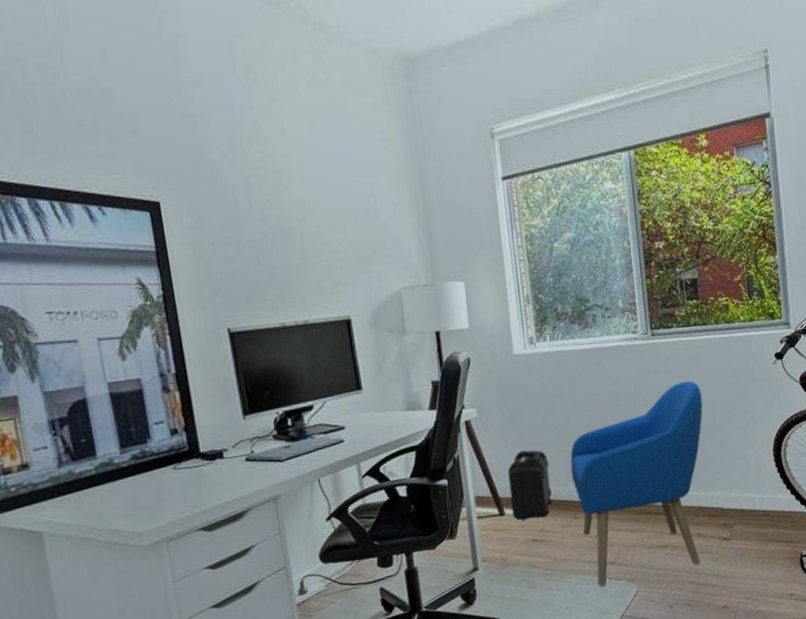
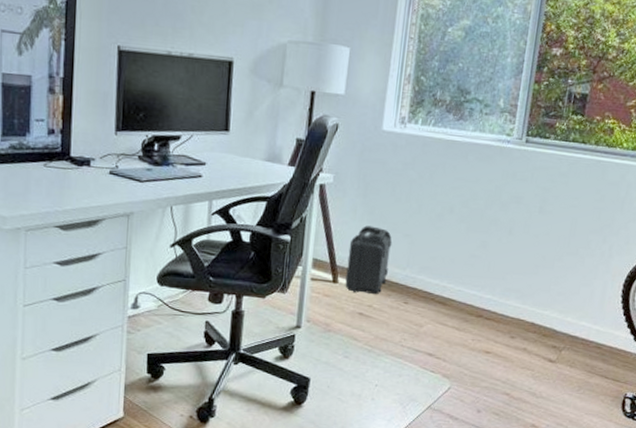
armchair: present [570,381,703,586] -> none [410,195,563,378]

